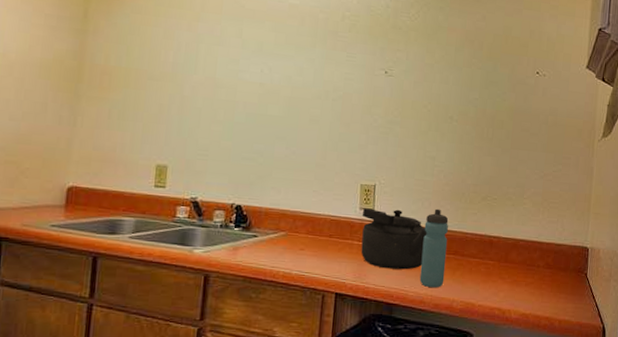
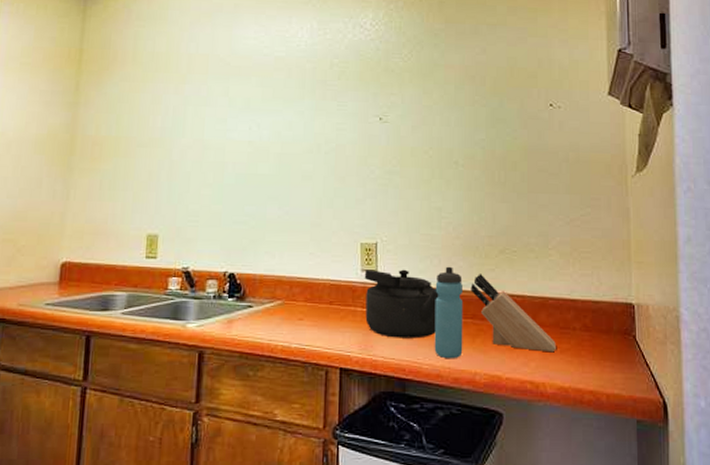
knife block: none [455,217,522,285] -> present [471,274,556,353]

